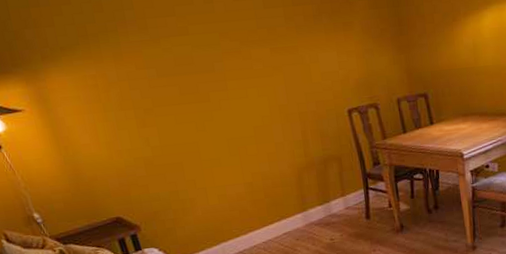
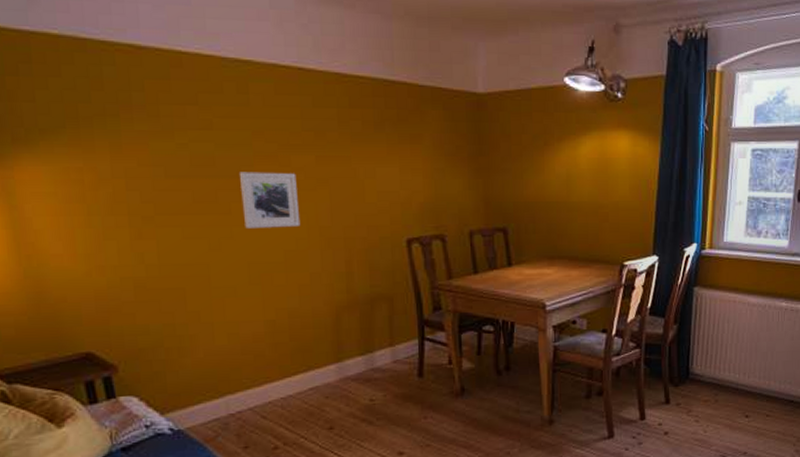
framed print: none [213,64,264,112] -> present [240,172,301,228]

